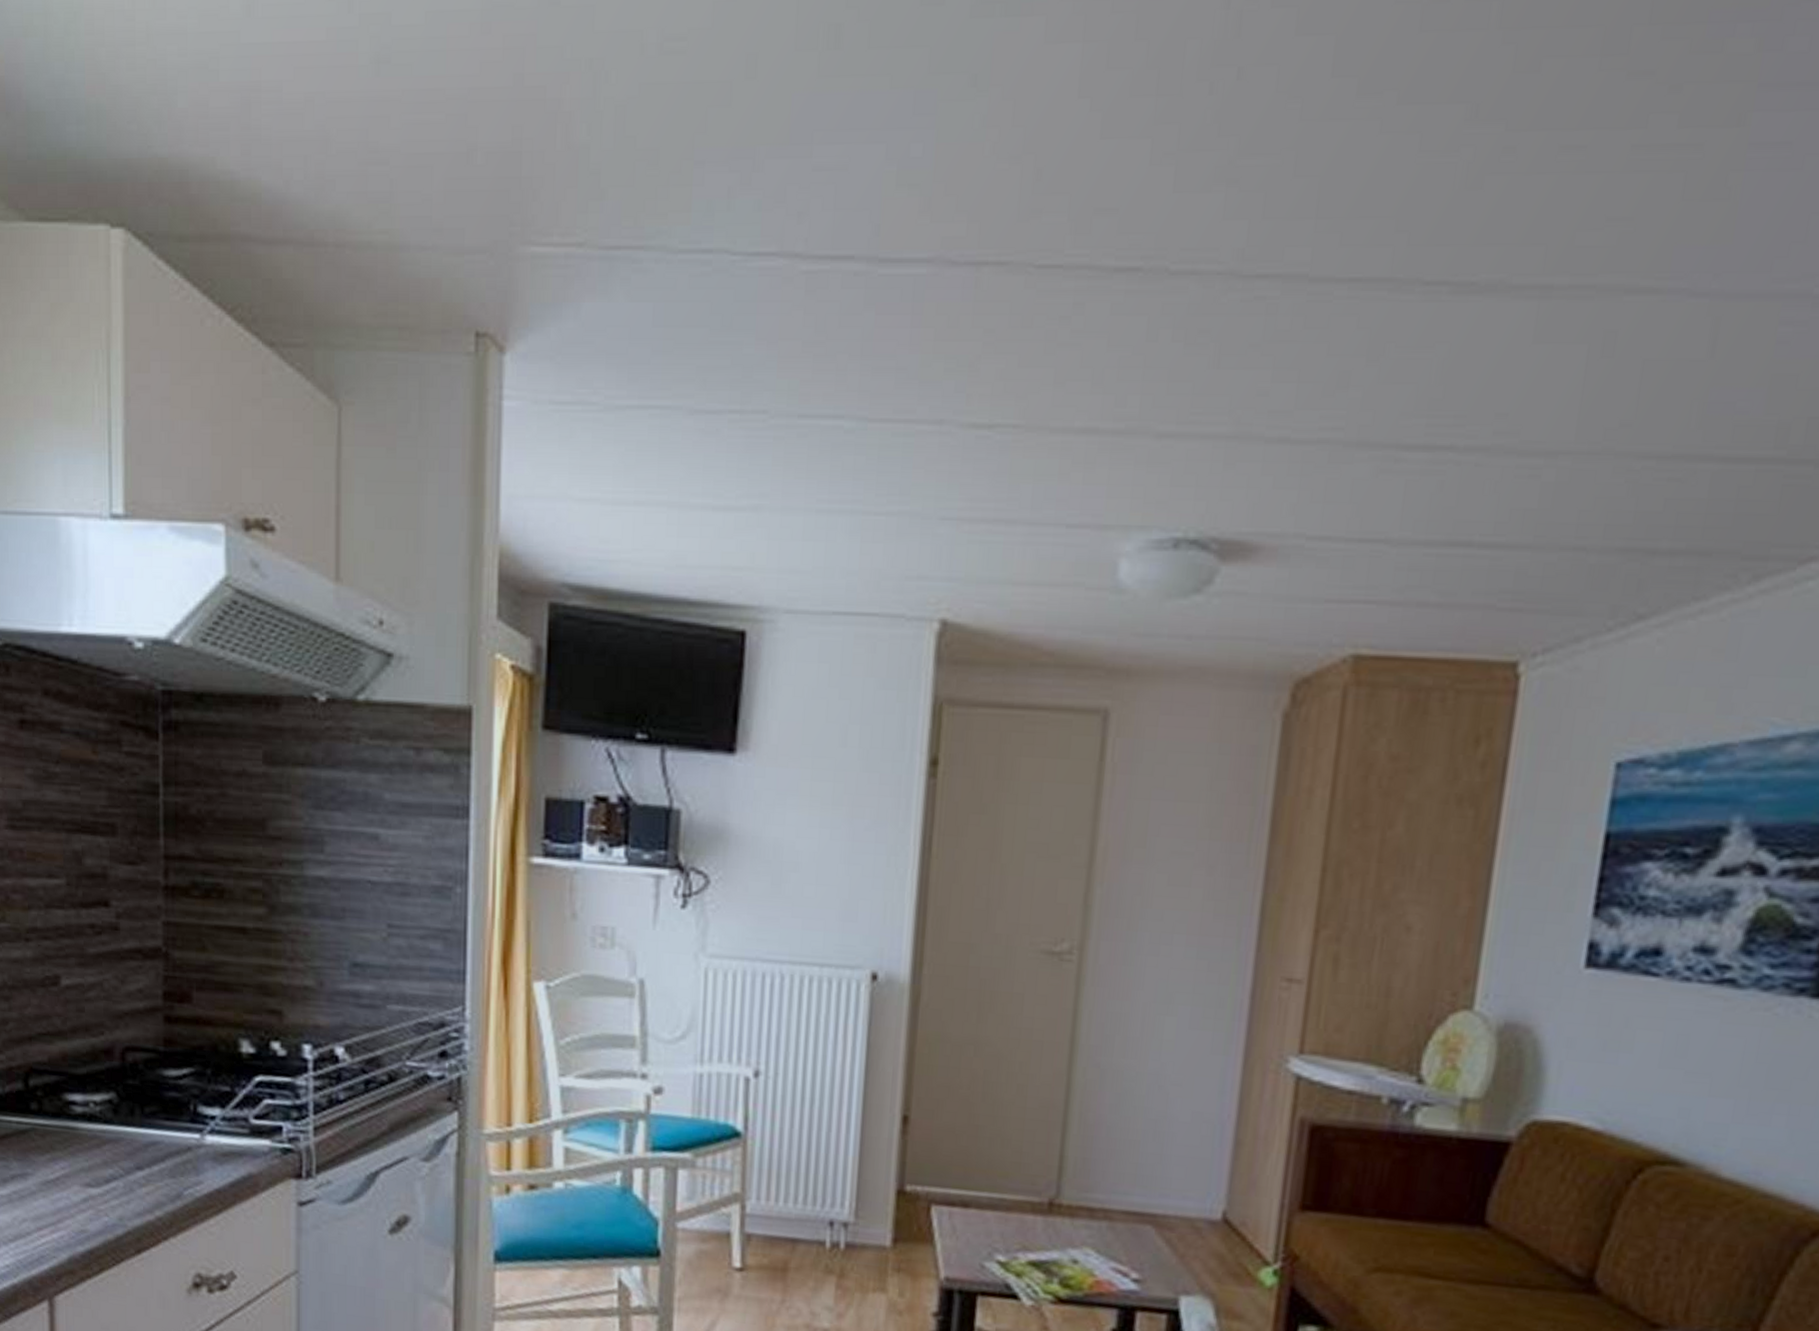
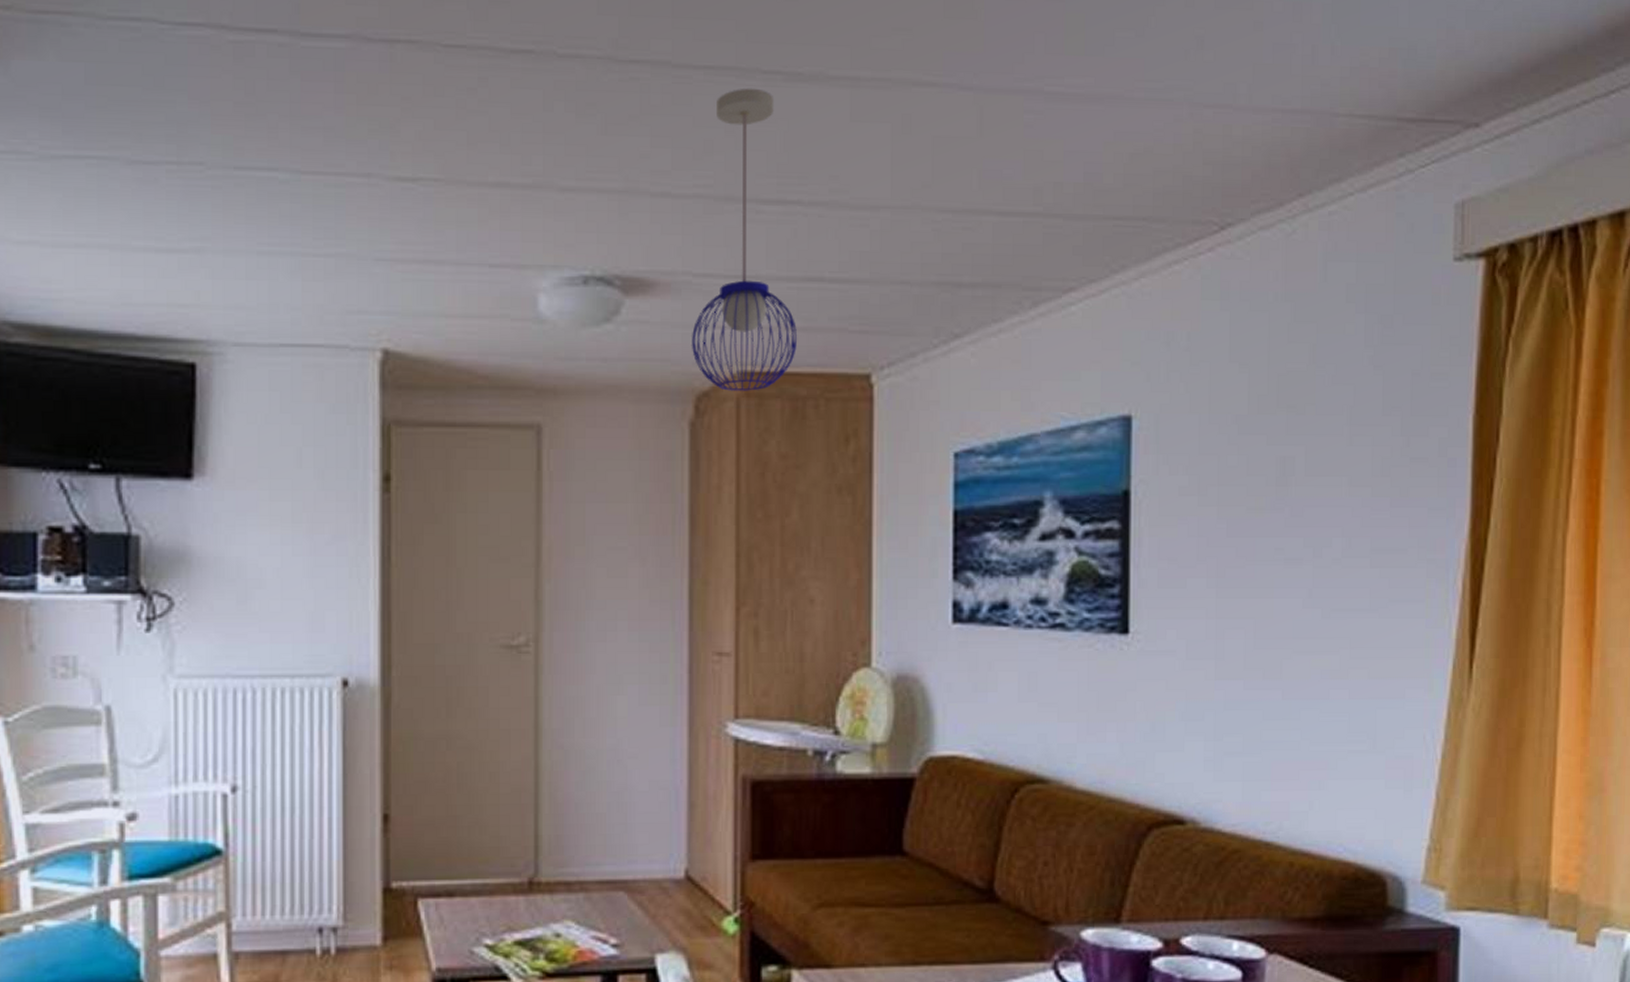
pendant light: none [1294,304,1436,679] -> present [691,88,797,391]

